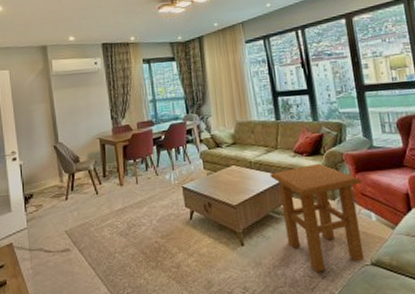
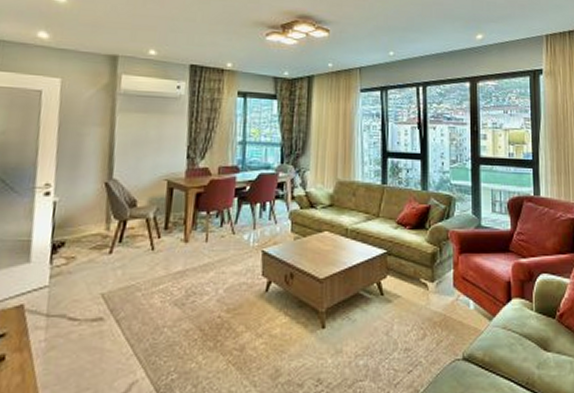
side table: present [270,164,365,272] -> none [366,239,465,365]

